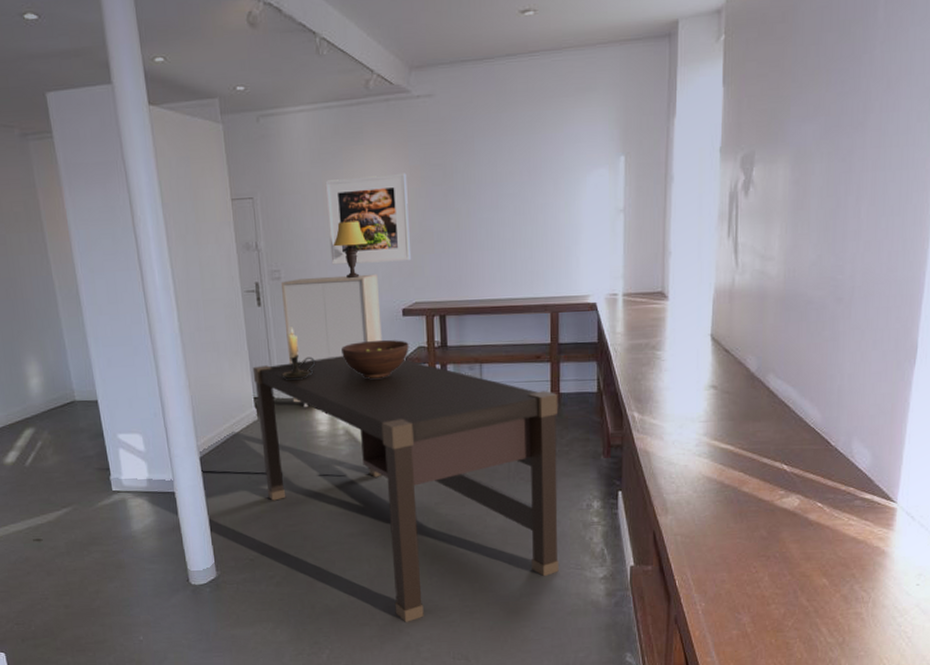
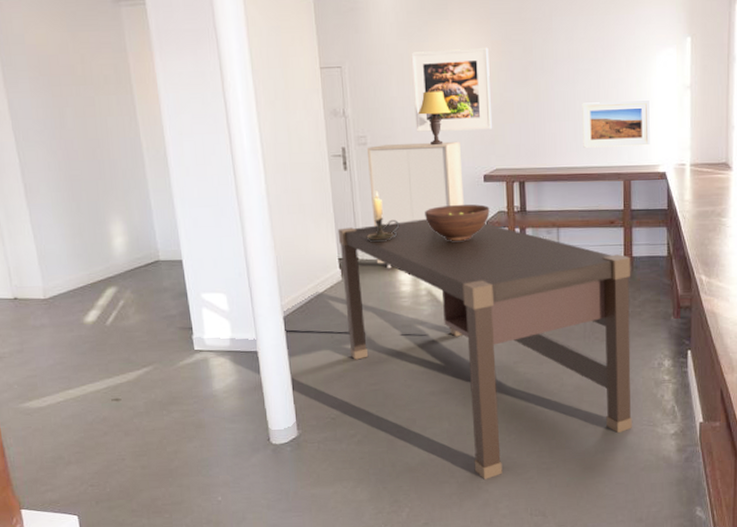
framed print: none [506,225,579,279] -> present [582,99,650,148]

